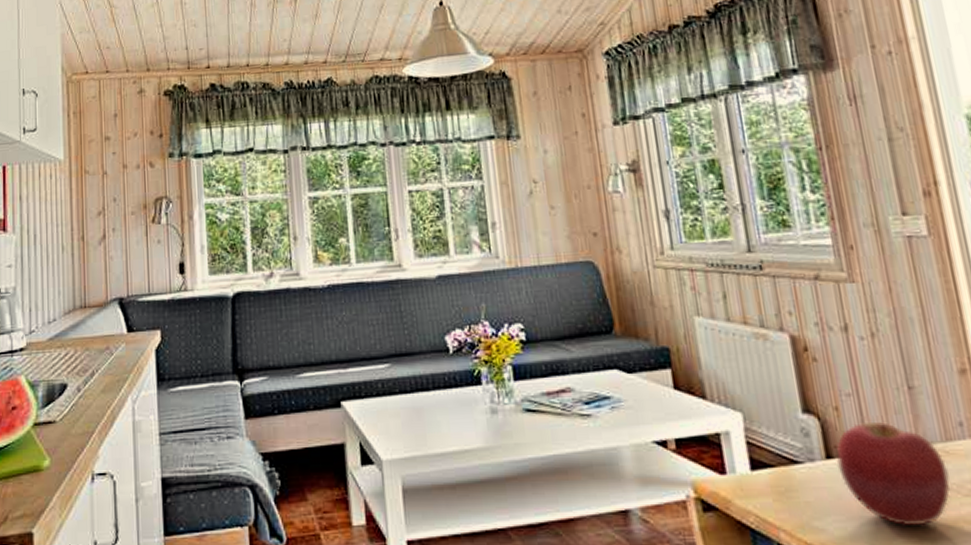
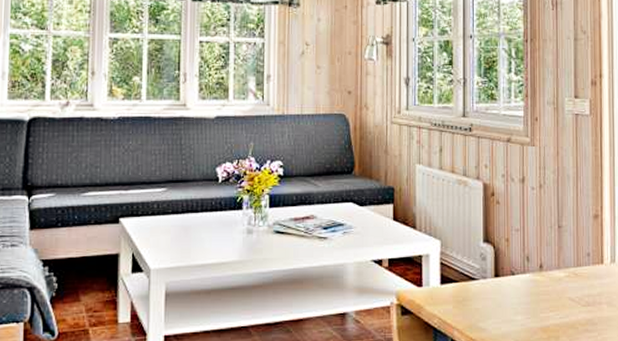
apple: present [836,422,950,527] -> none [501,251,575,327]

